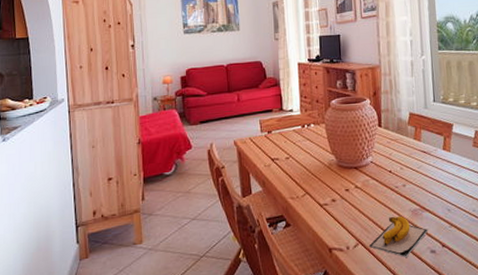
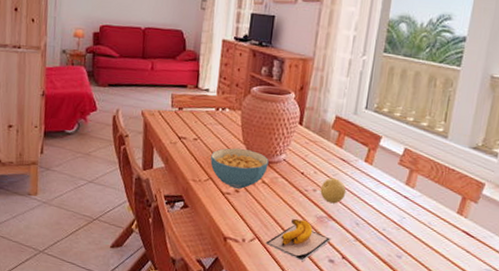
cereal bowl: none [304,159,358,198] -> present [210,148,269,189]
mandarin orange: none [409,170,433,195] -> present [320,178,347,204]

